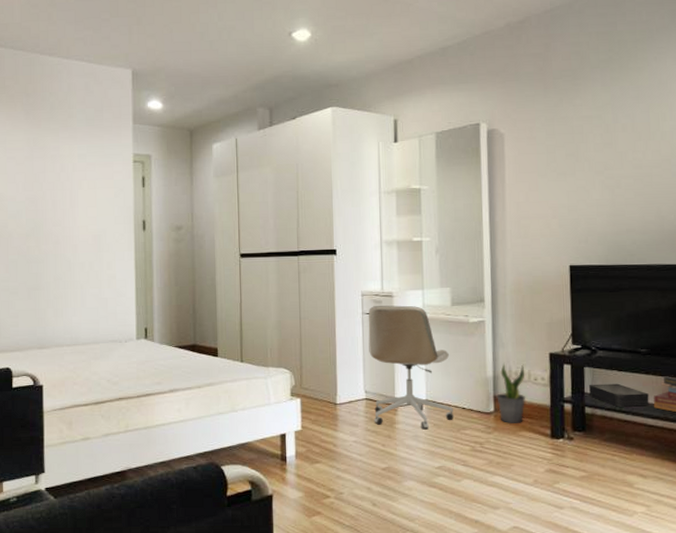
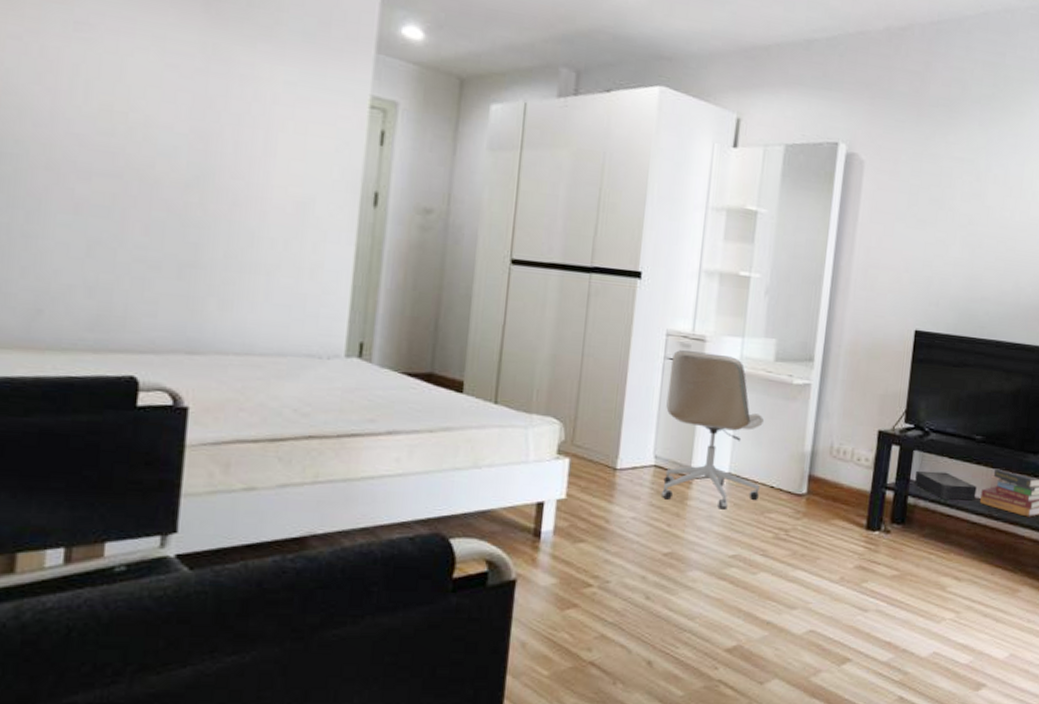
potted plant: present [496,362,526,423] -> none [812,436,849,510]

